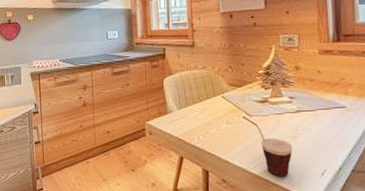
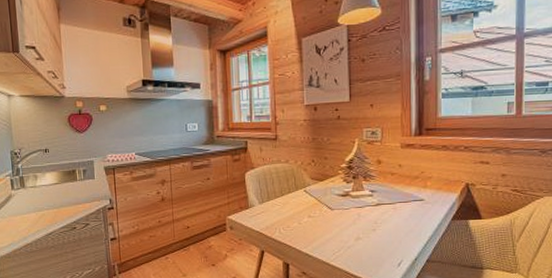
cup: present [242,116,293,177] -> none [323,209,372,268]

